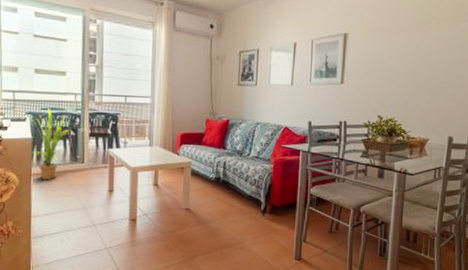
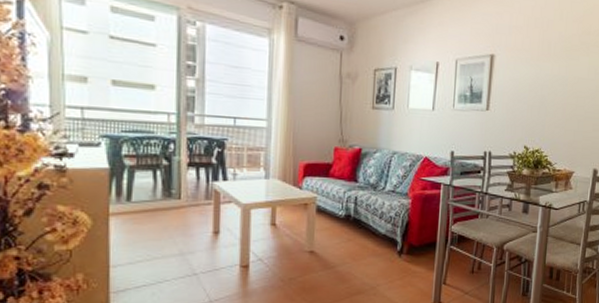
house plant: present [24,107,69,180] -> none [98,129,161,221]

